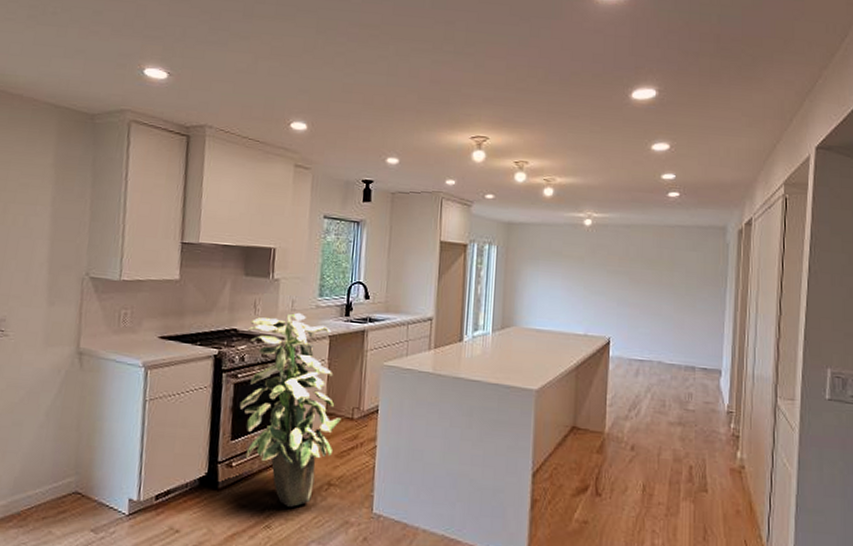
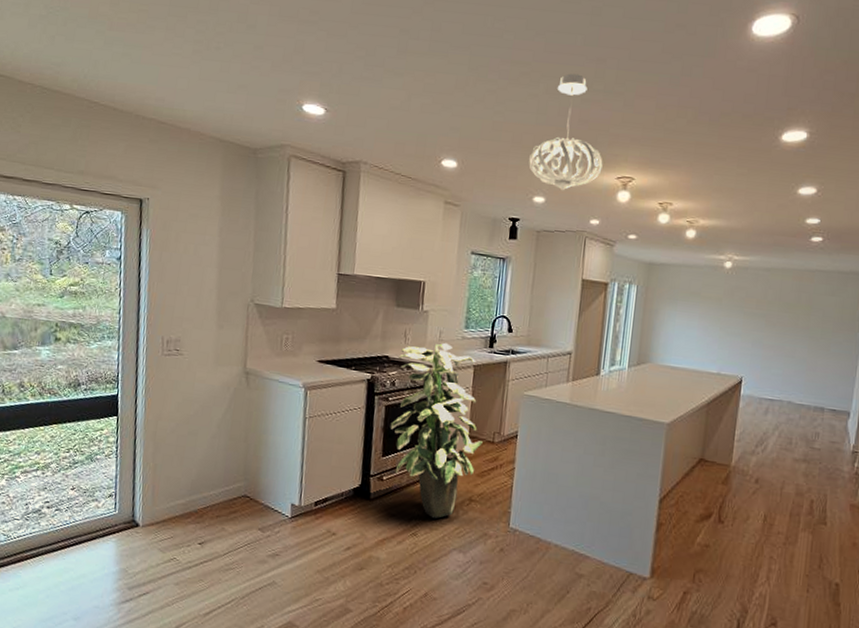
pendant light: none [380,35,456,152] -> present [528,73,603,191]

